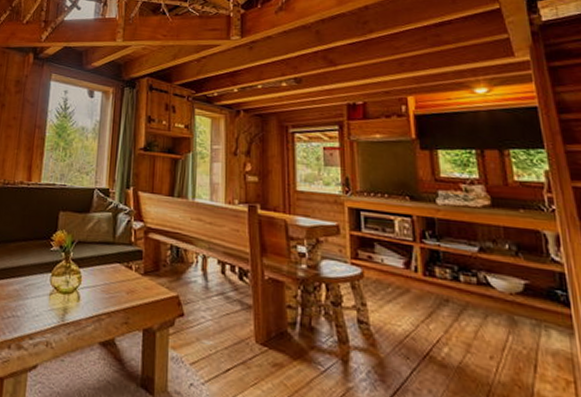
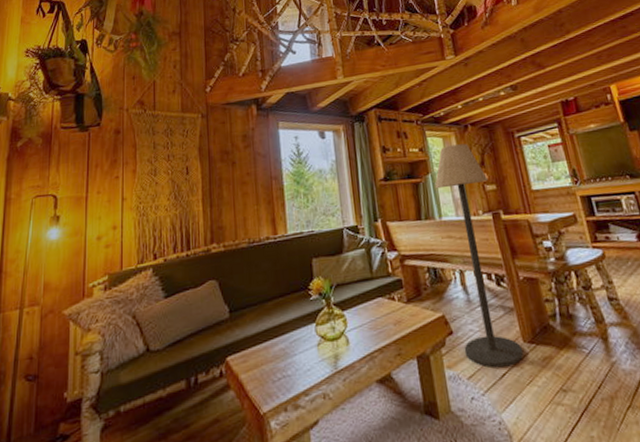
floor lamp: none [192,128,254,363] -> present [435,143,524,368]

